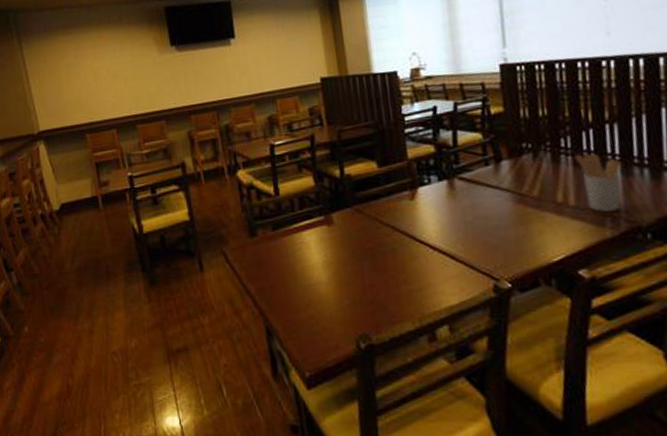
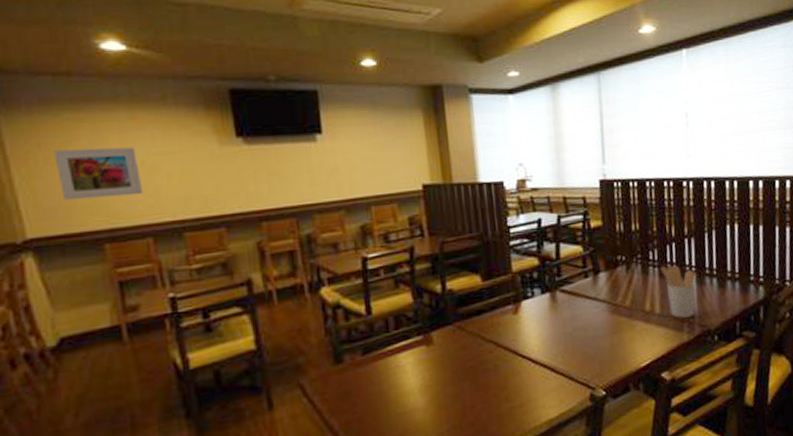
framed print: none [53,59,109,102] -> present [53,147,144,201]

